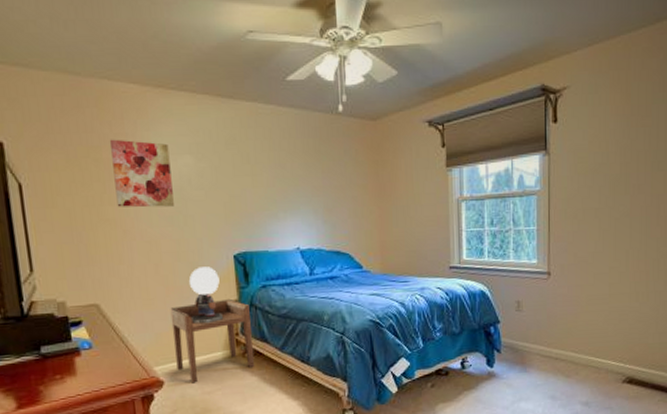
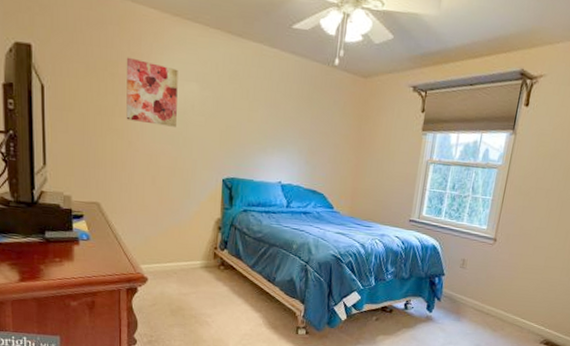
side table: present [170,298,255,383] -> none [160,216,230,284]
table lamp: present [189,266,224,325] -> none [178,184,207,235]

